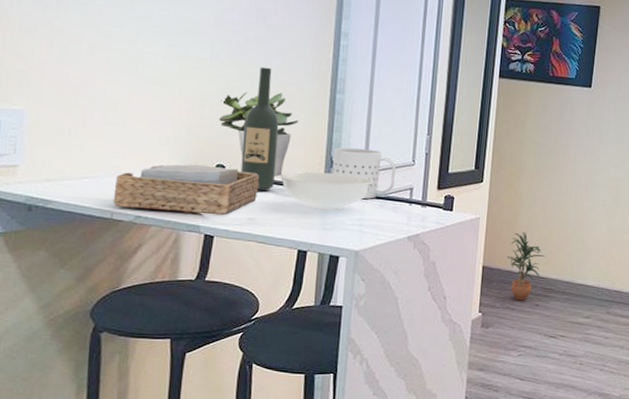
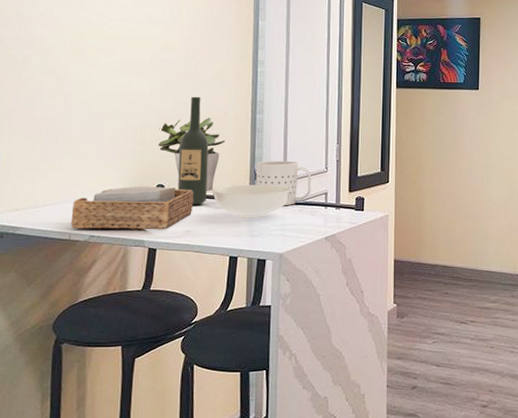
potted plant: present [506,232,546,301] -> none [415,225,450,290]

